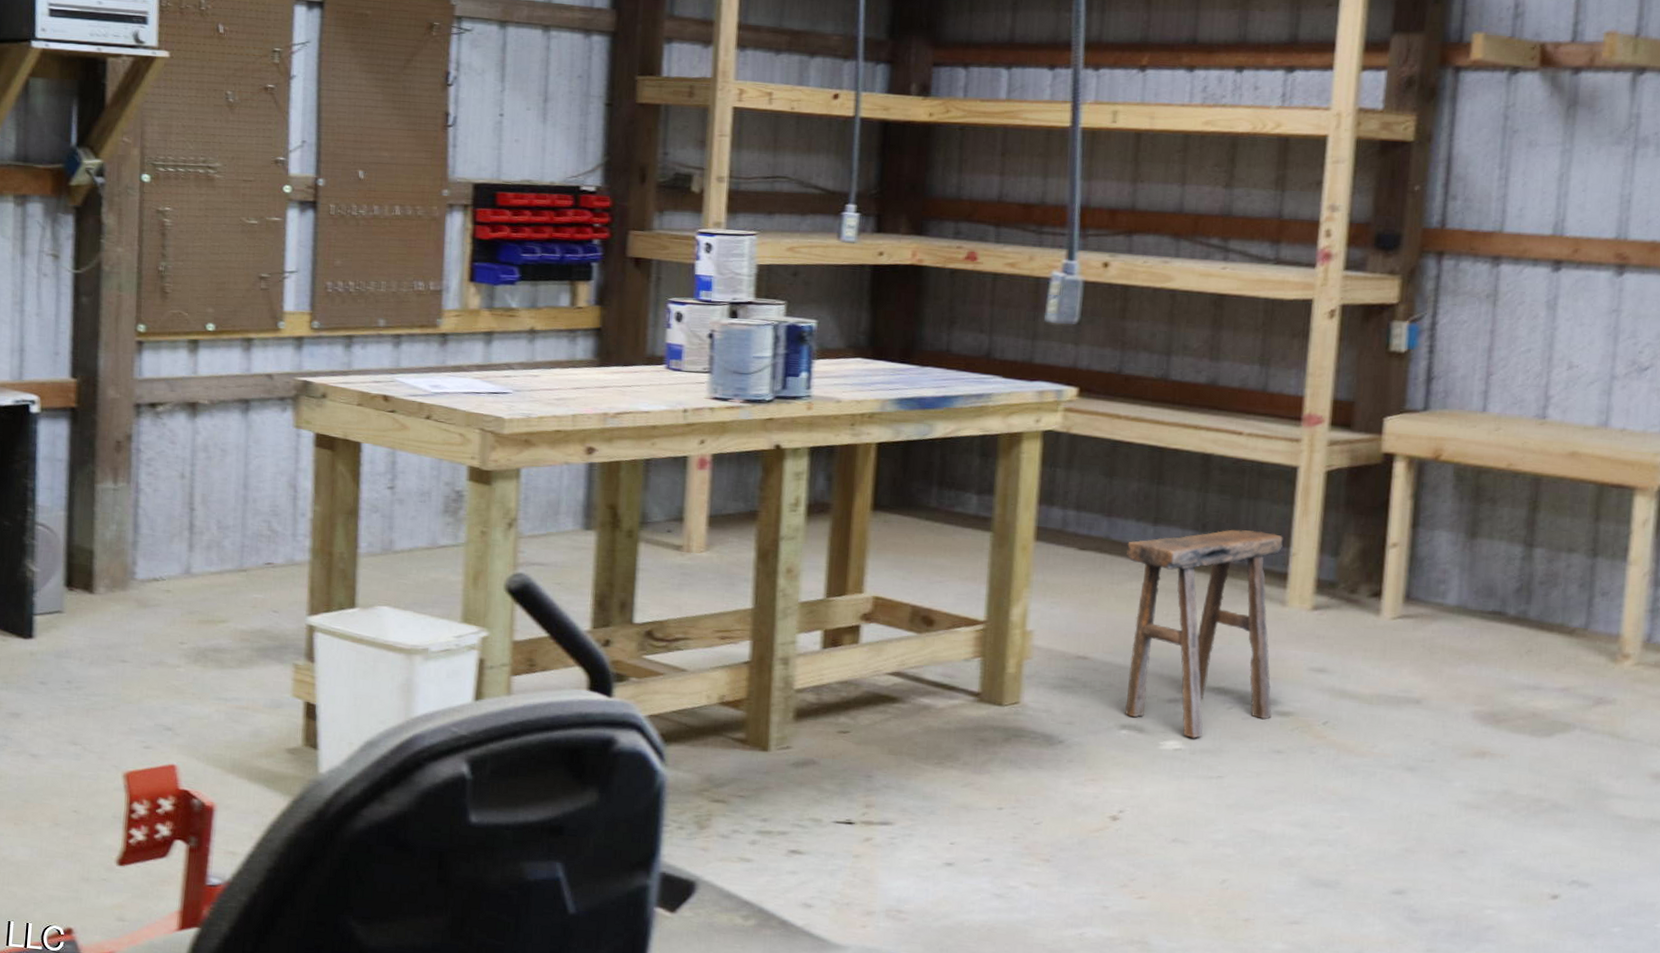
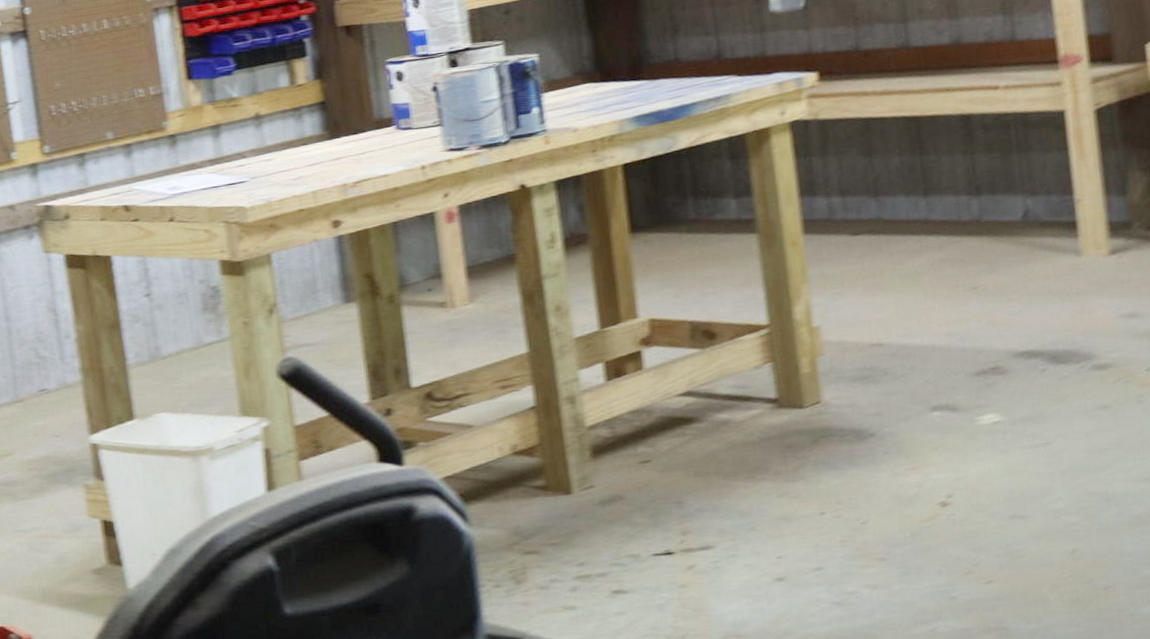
stool: present [1125,529,1283,738] -> none [901,183,1090,408]

